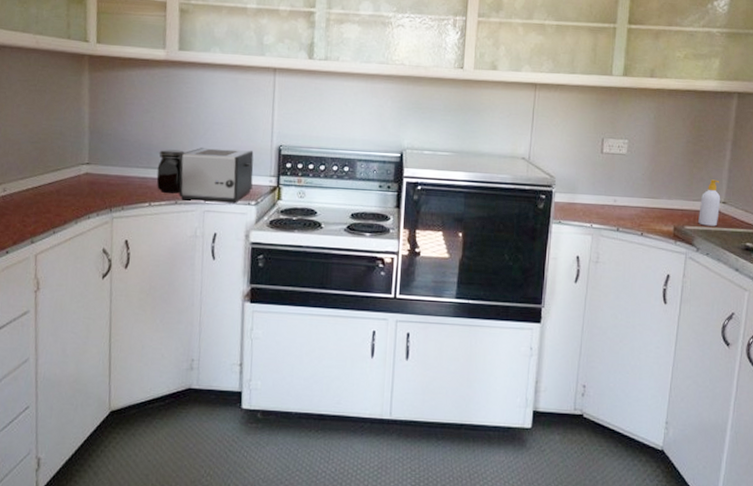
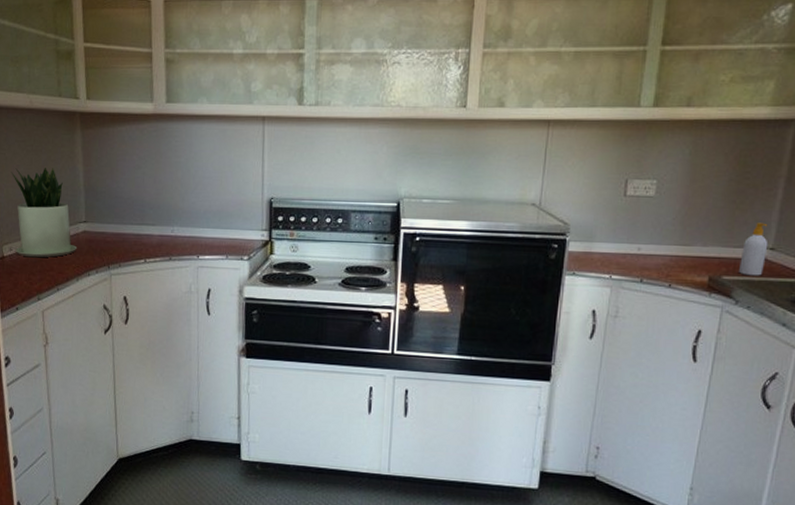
planter: none [10,107,77,200] -> present [11,168,77,258]
jar: present [156,149,185,194] -> none [150,205,177,250]
toaster: present [178,148,254,203] -> none [171,203,245,259]

